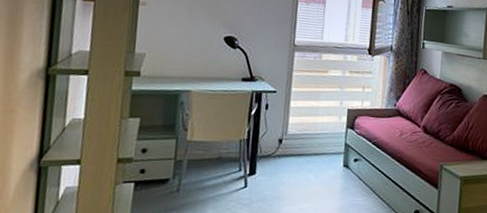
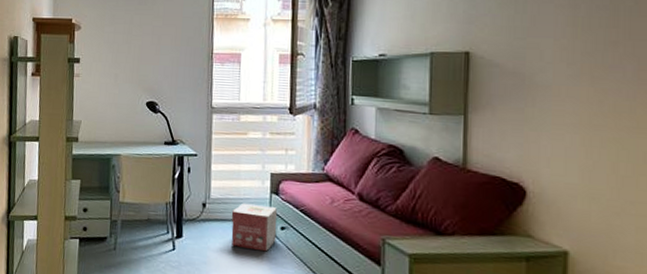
cardboard box: none [306,137,352,183] -> present [231,203,277,252]

